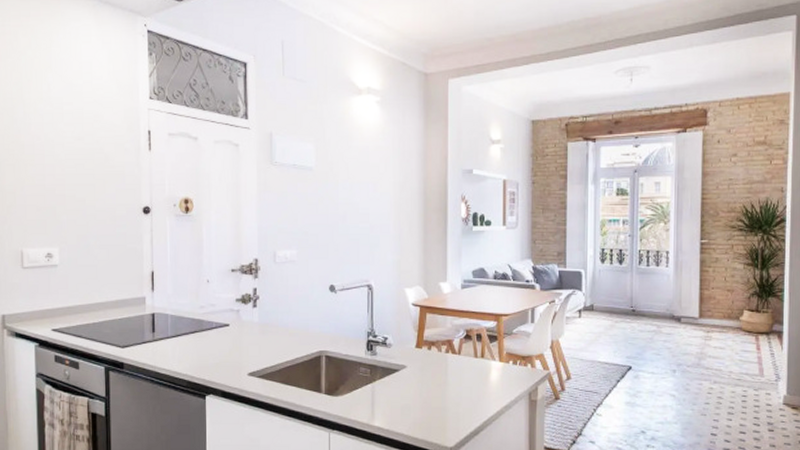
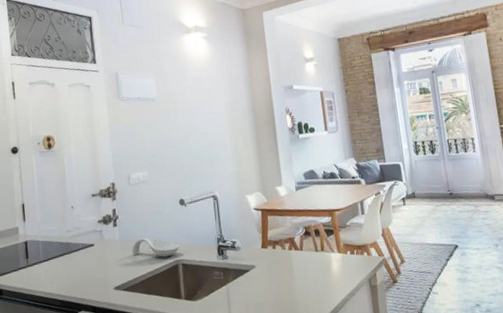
spoon rest: none [271,323,324,347] -> present [132,237,179,258]

